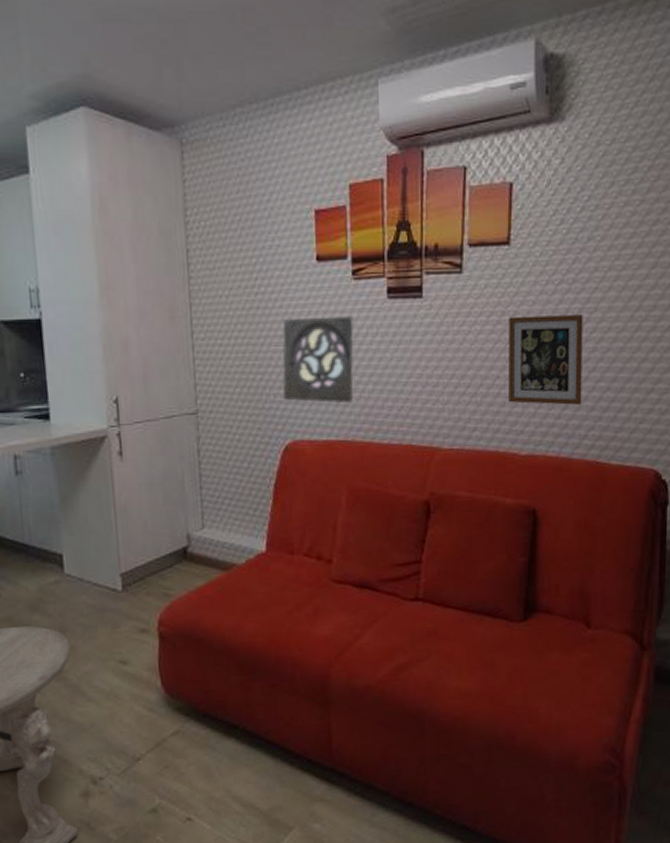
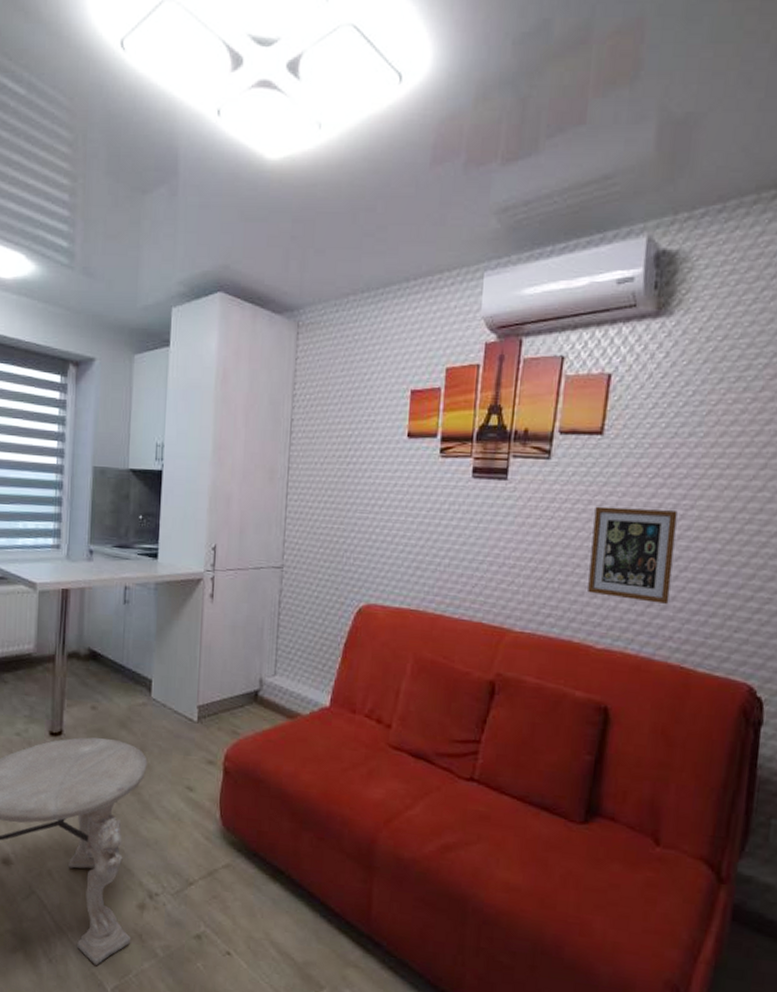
wall ornament: present [282,316,354,404] -> none [363,488,437,575]

